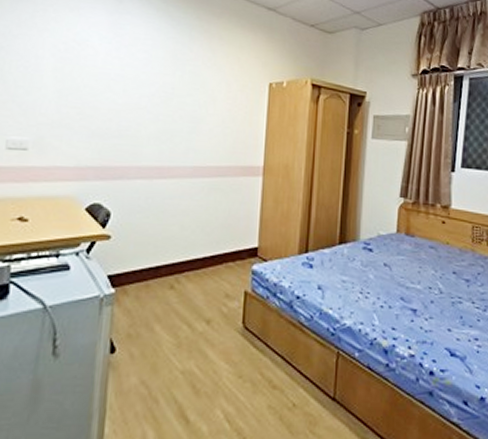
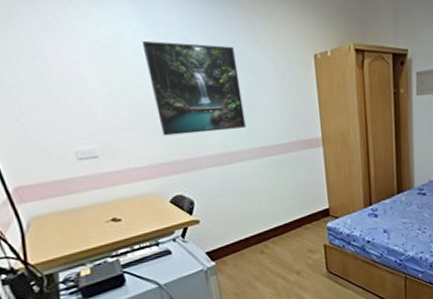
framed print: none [99,48,192,144] -> present [141,41,246,136]

